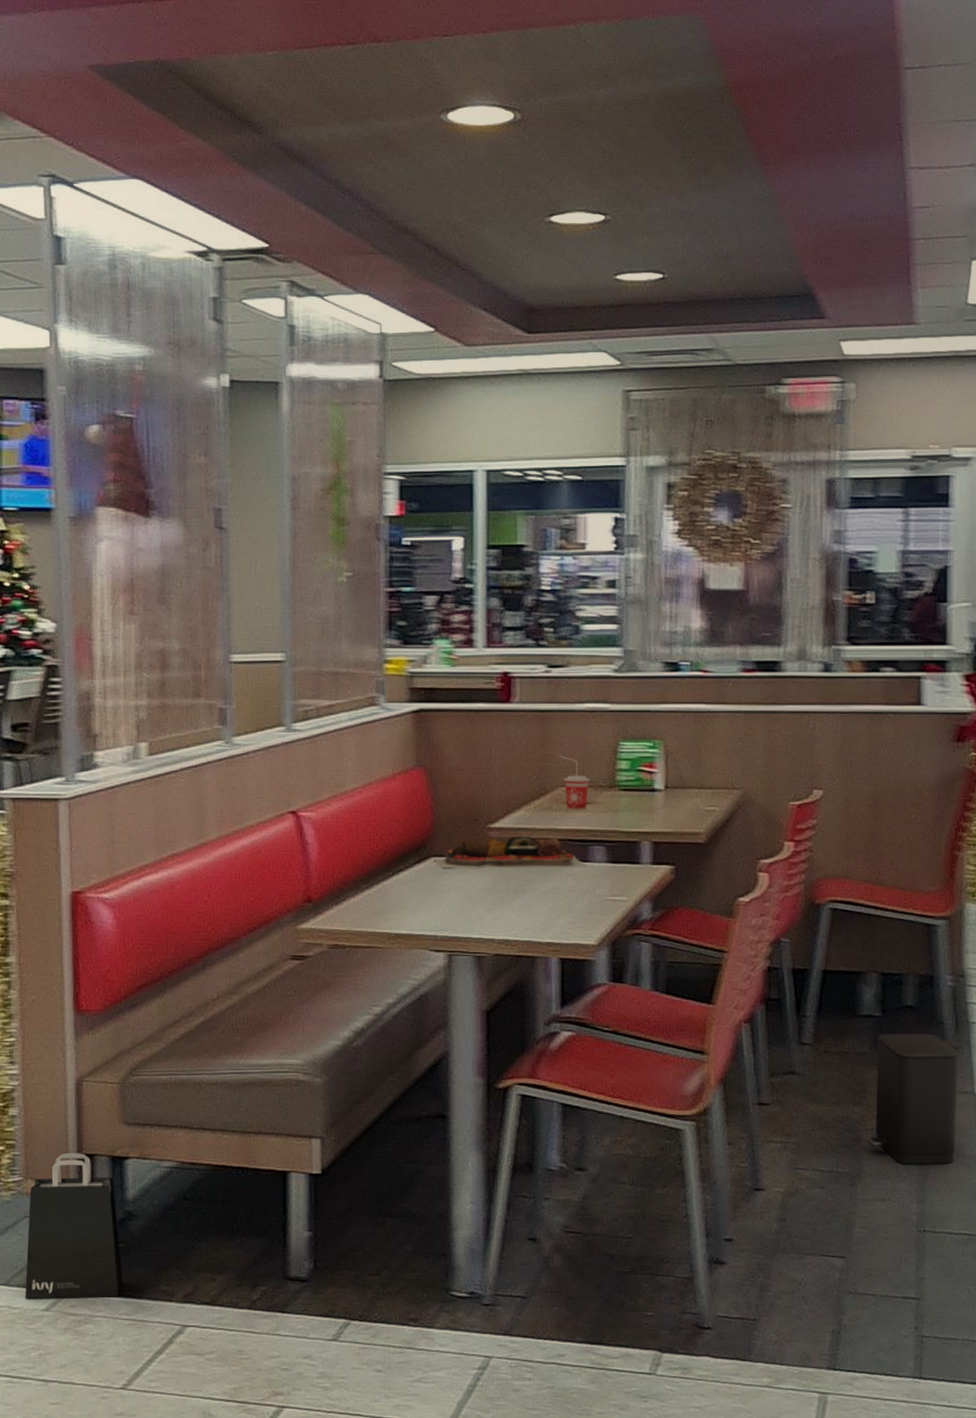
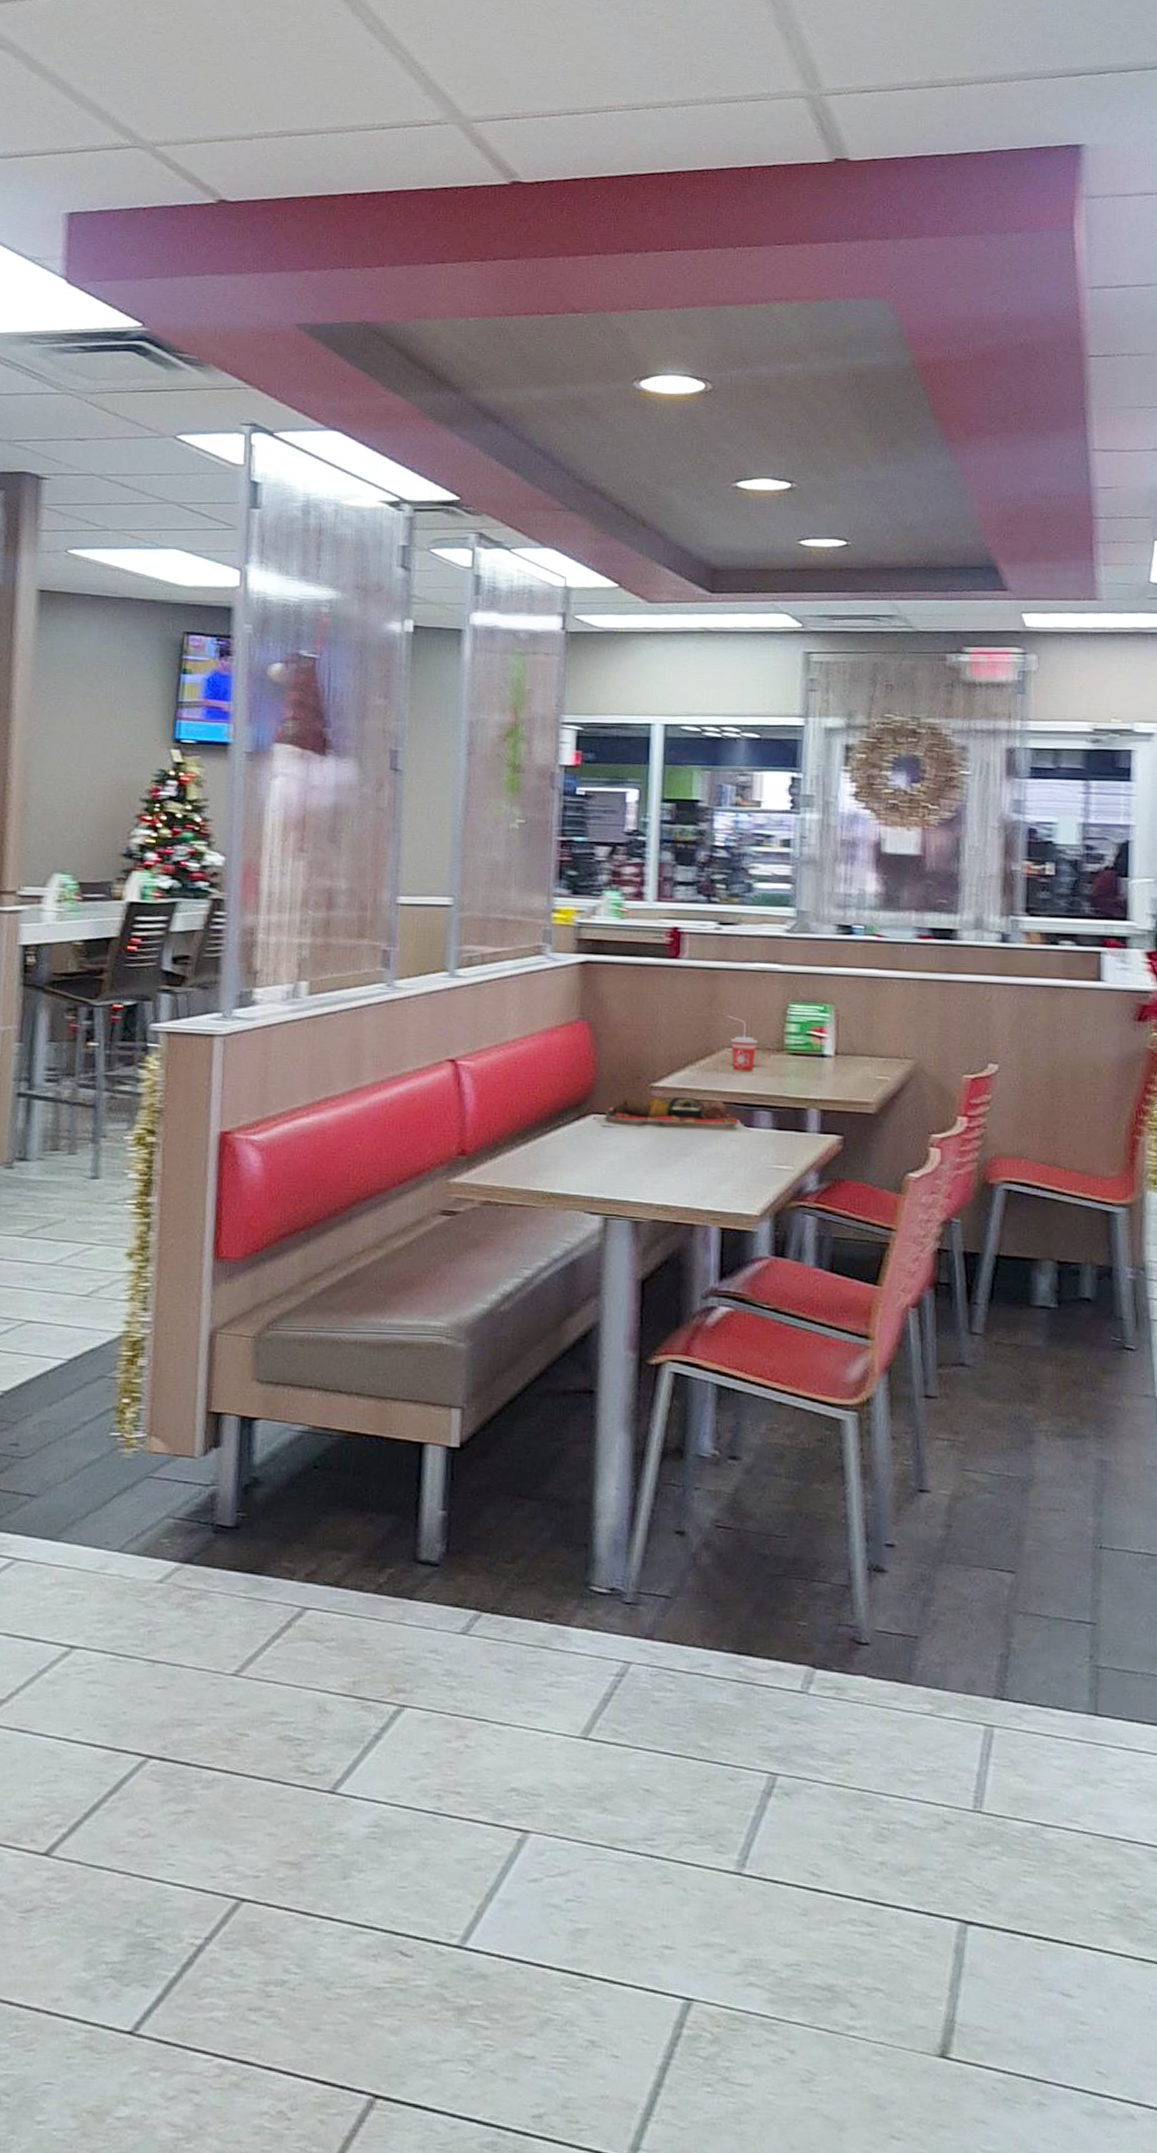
shopping bag: present [24,1153,123,1300] -> none [138,1410,244,1572]
pedal bin: present [866,1033,960,1165] -> none [1039,1327,1140,1474]

